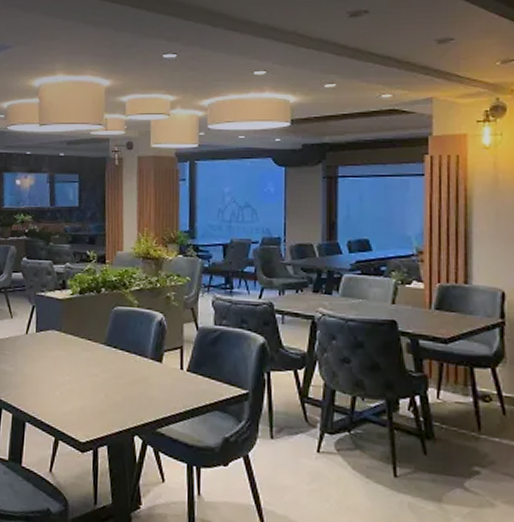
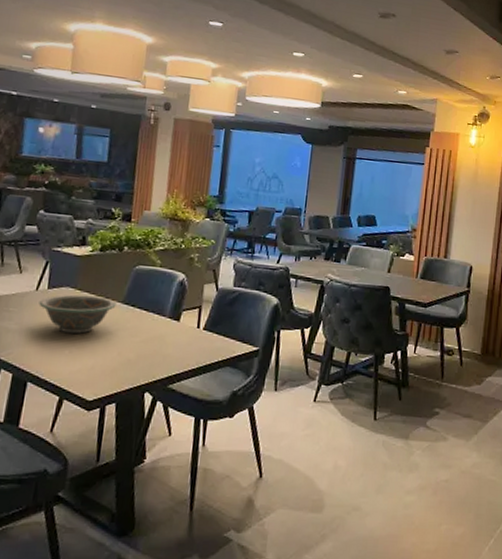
decorative bowl: none [29,337,99,376] -> present [39,294,117,334]

